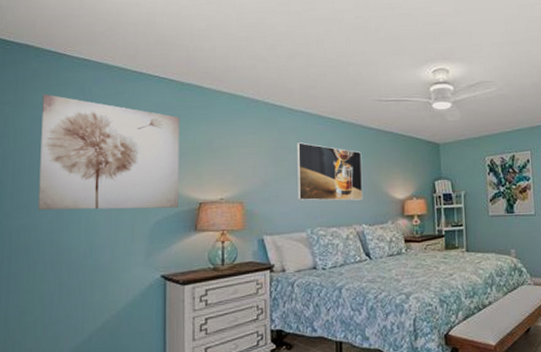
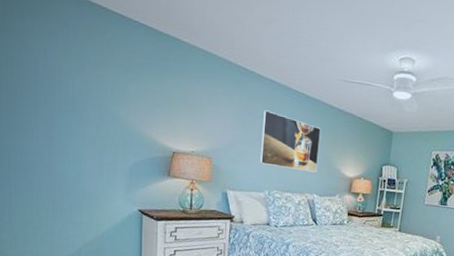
wall art: present [38,94,179,211] -> none [29,23,157,154]

